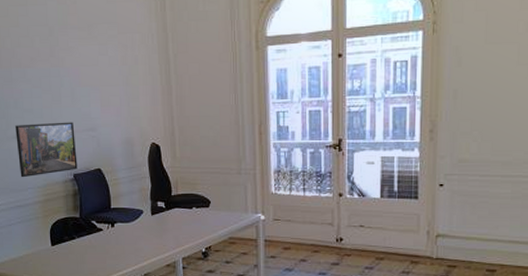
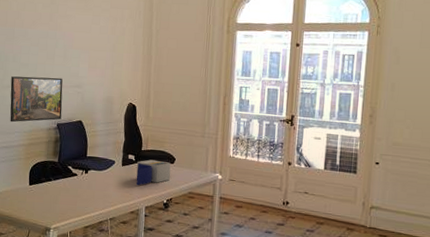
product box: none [168,205,206,235] -> present [136,159,171,186]

